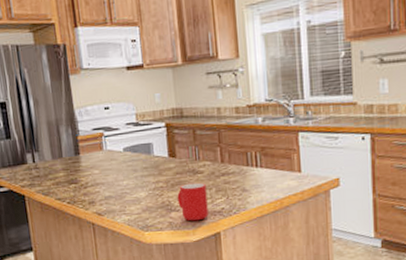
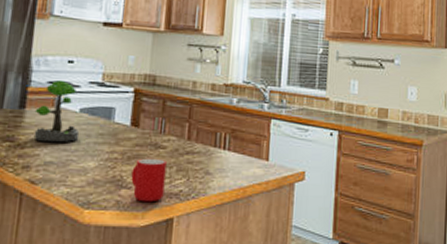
plant: none [87,125,128,181] -> present [33,79,80,143]

